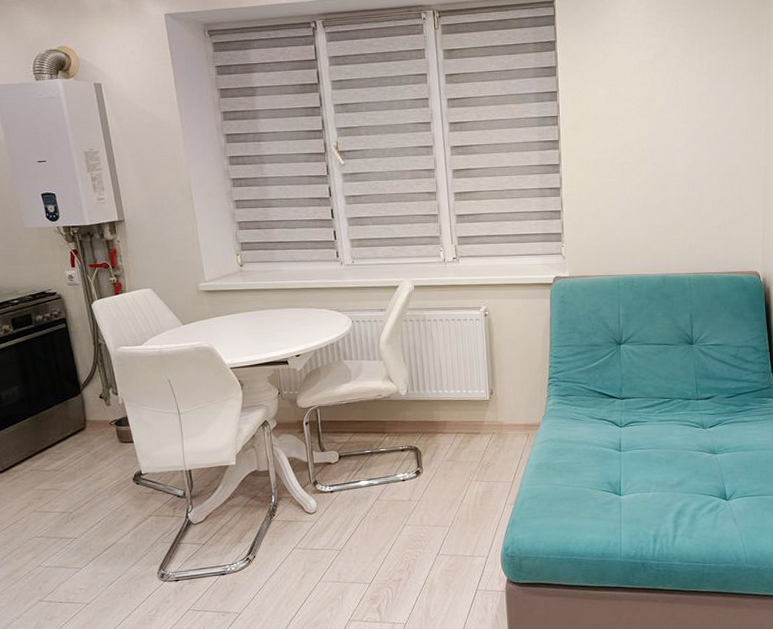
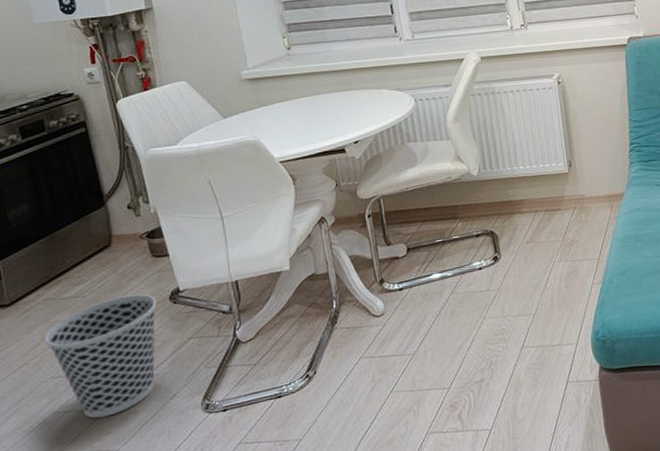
wastebasket: none [30,473,122,575] -> present [45,294,156,419]

